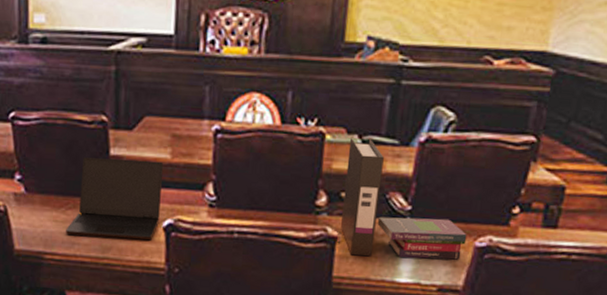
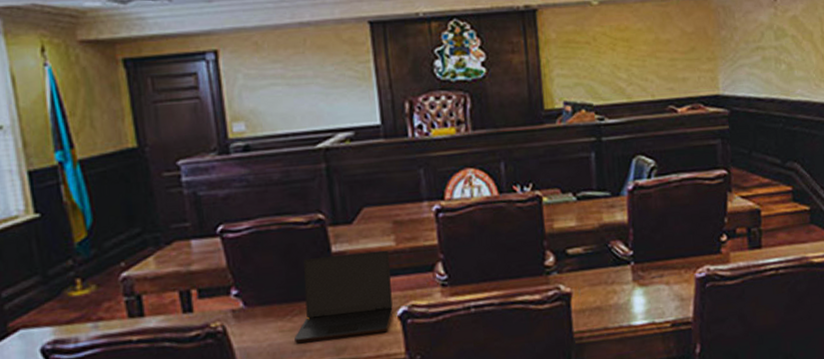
binder: present [340,137,384,257] -> none [565,194,607,308]
books: present [377,216,467,260] -> none [605,257,688,302]

